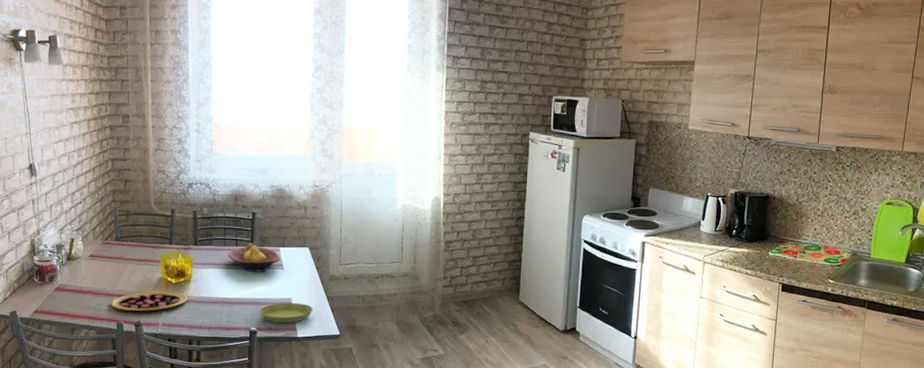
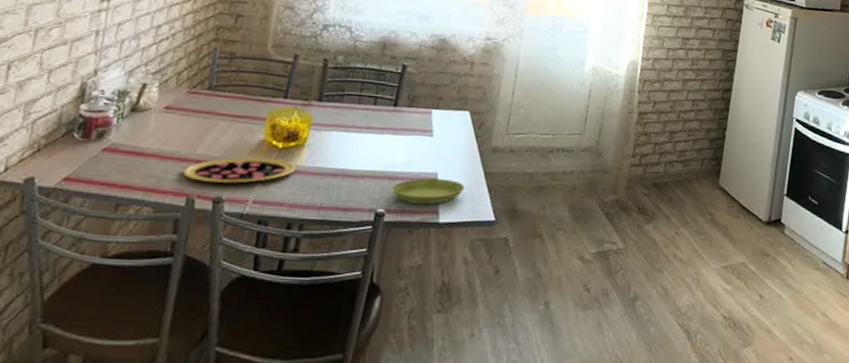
fruit bowl: present [227,243,281,272] -> none [360,102,431,139]

